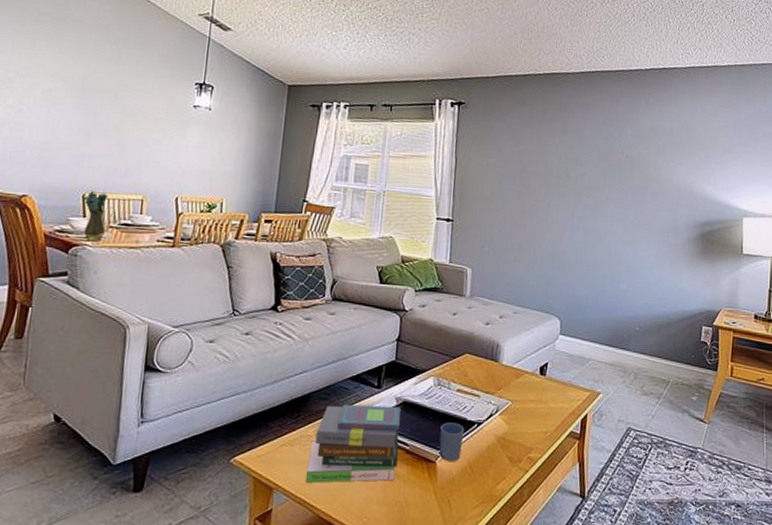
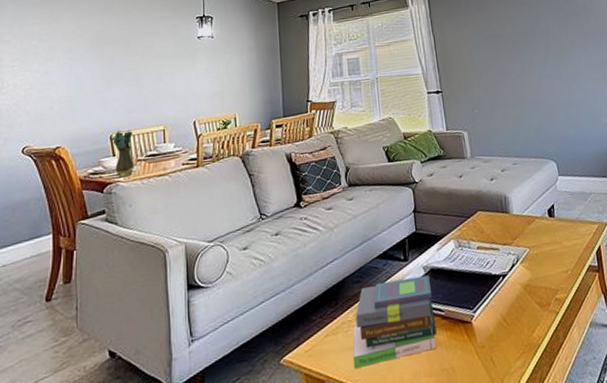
mug: present [439,422,465,462] -> none [469,279,494,320]

